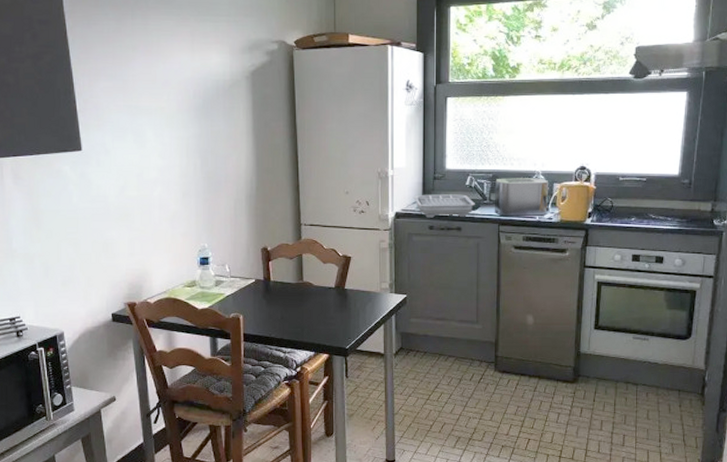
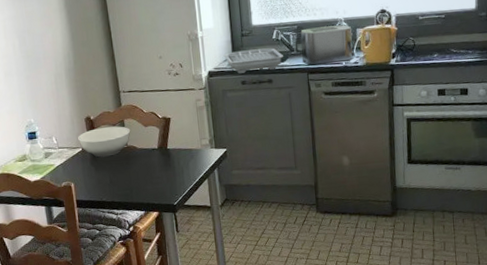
bowl: none [252,259,308,291] -> present [78,126,131,157]

